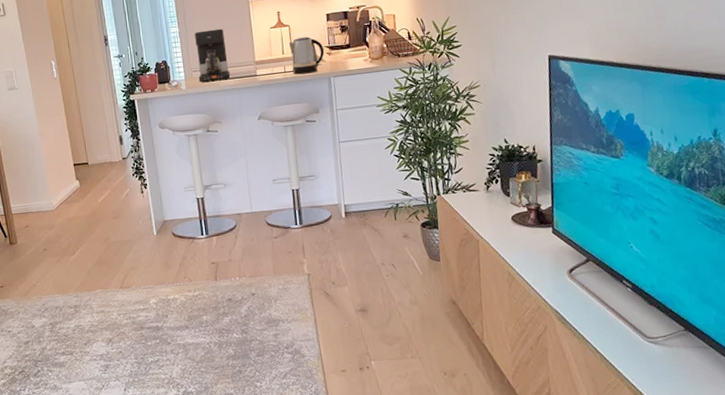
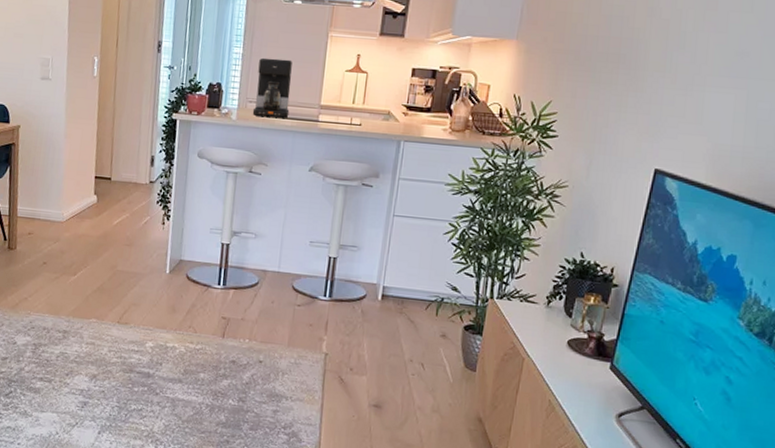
kettle: present [289,37,325,75] -> none [359,88,401,132]

